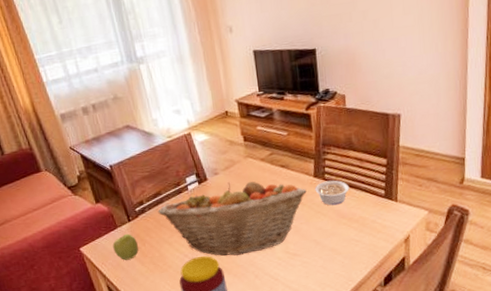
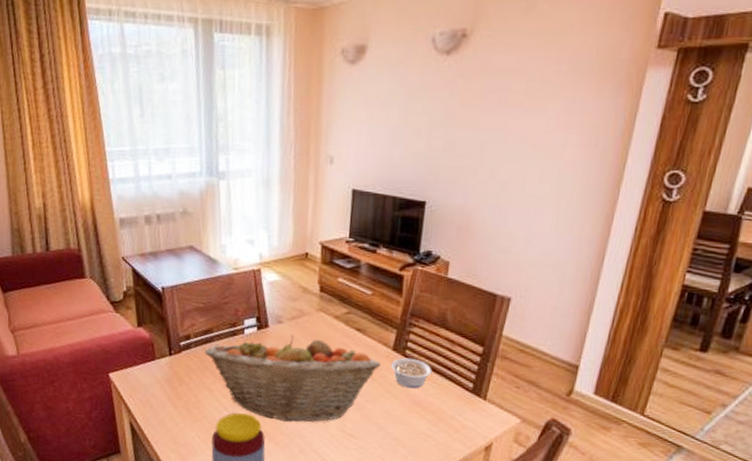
apple: present [112,233,139,260] -> none [146,368,174,399]

